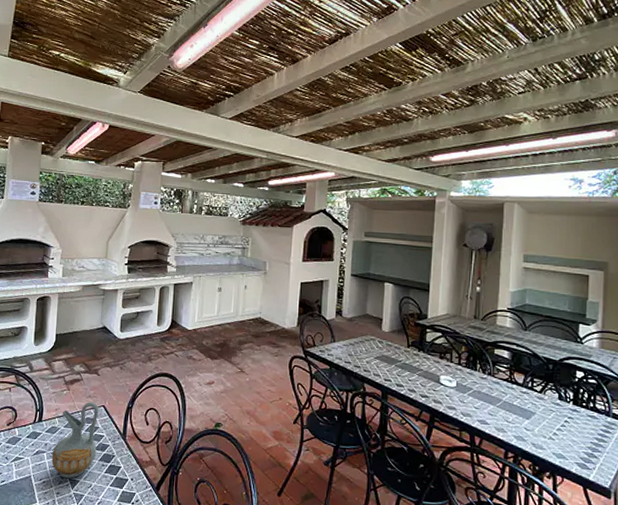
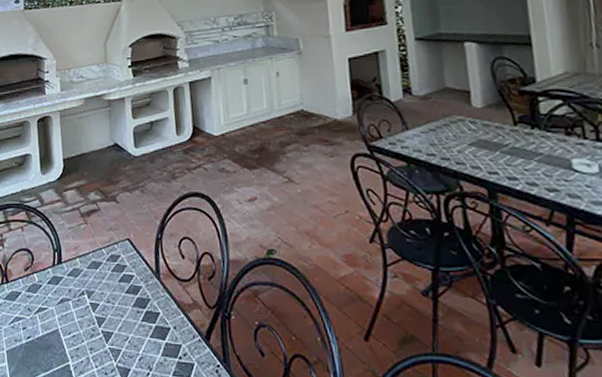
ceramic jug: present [51,402,99,478] -> none [78,236,129,330]

